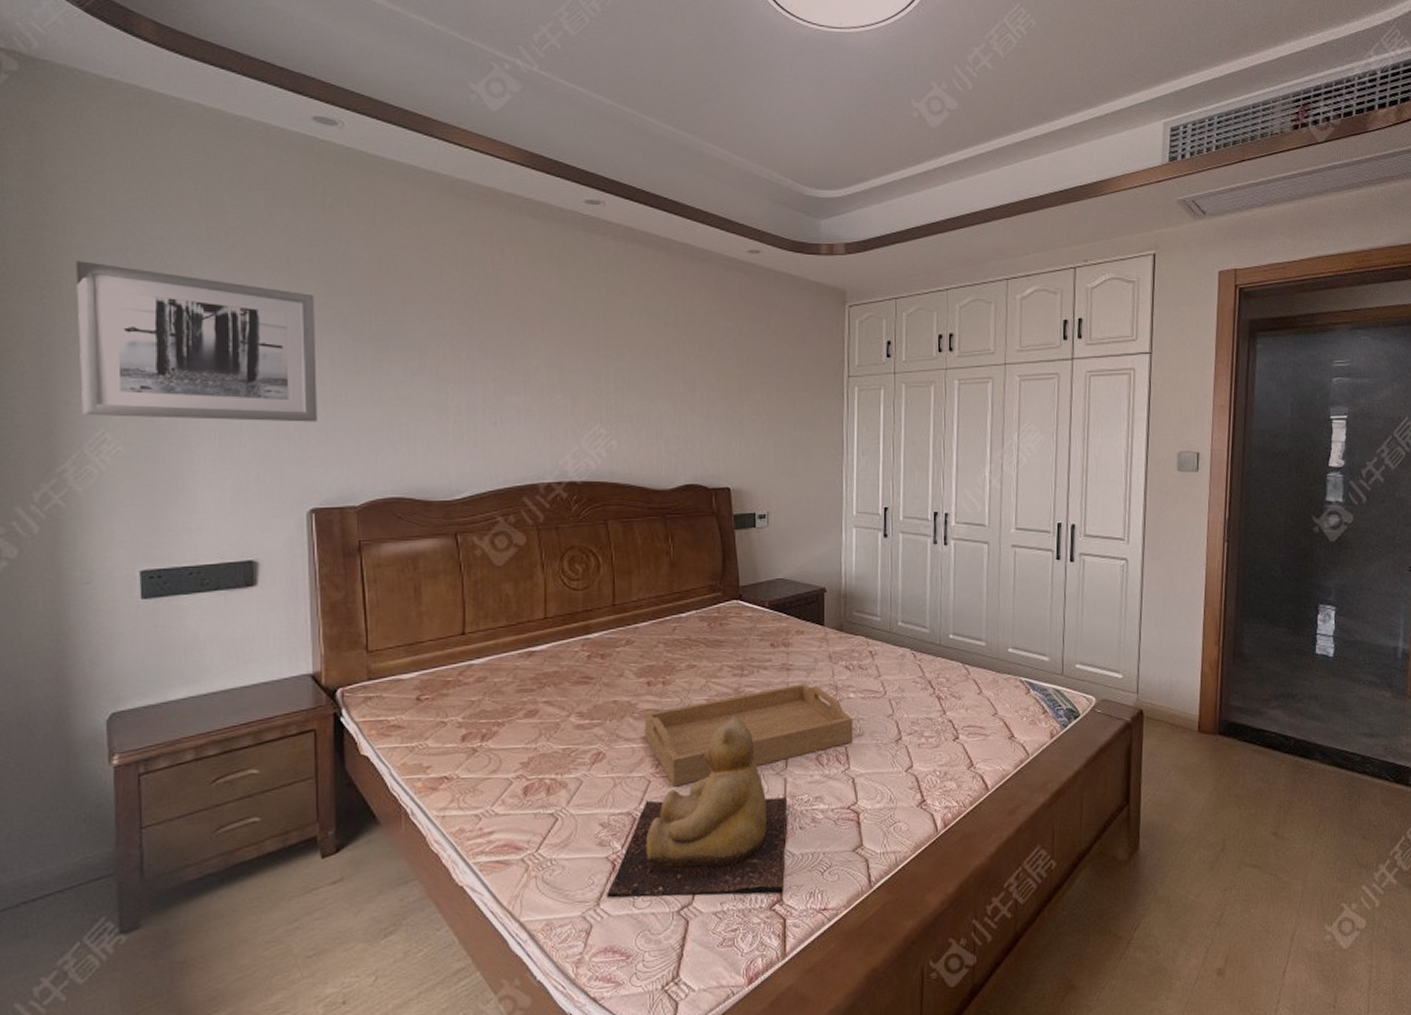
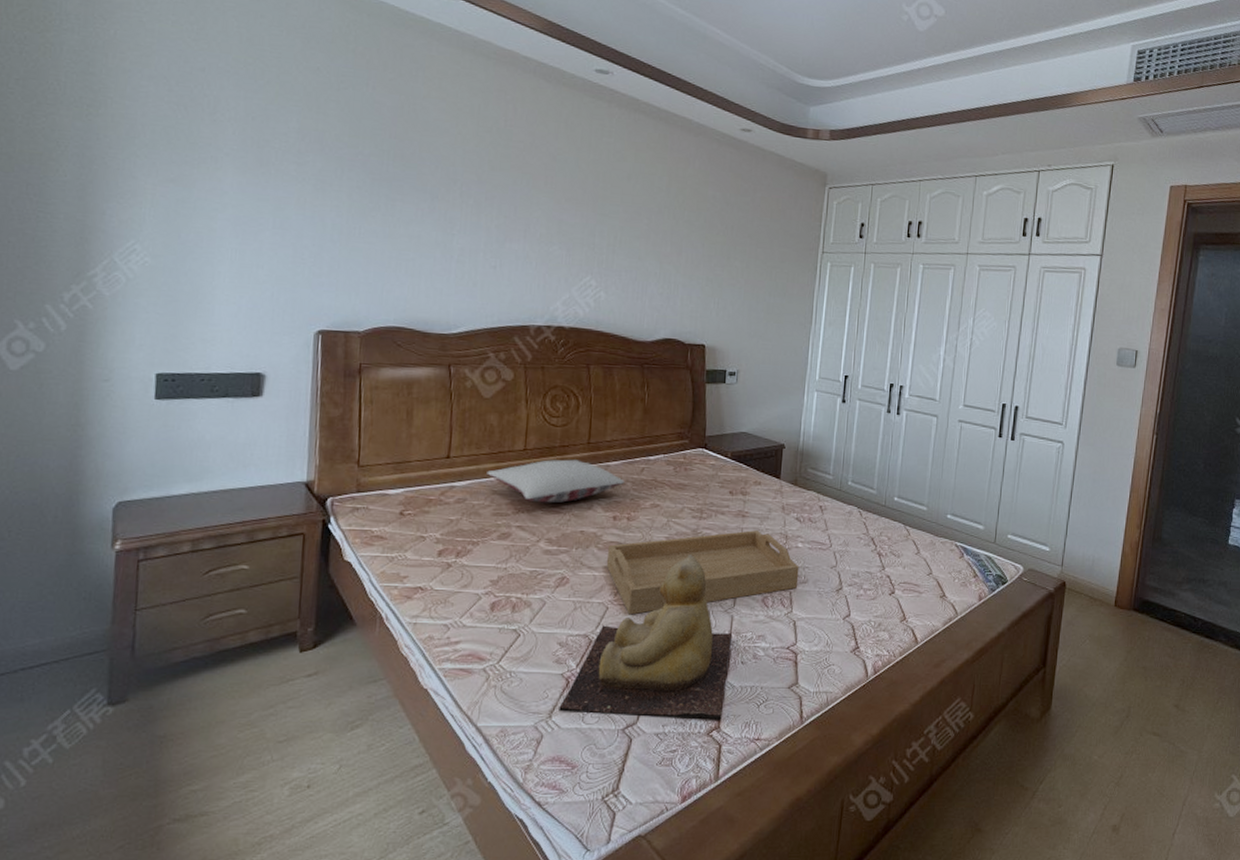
wall art: present [76,261,317,422] -> none [115,83,339,251]
pillow: none [506,624,656,674] -> present [487,459,625,504]

